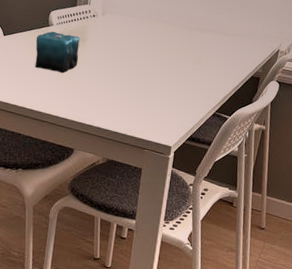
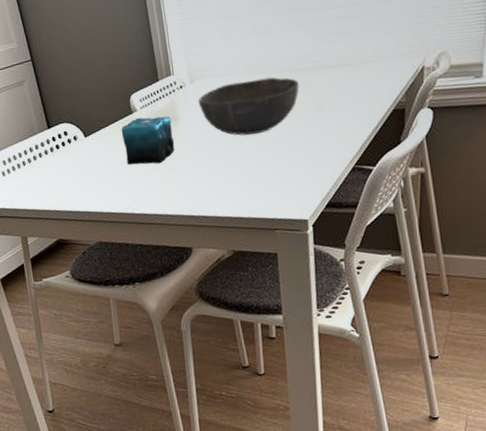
bowl: none [105,23,186,69] -> present [198,77,299,136]

